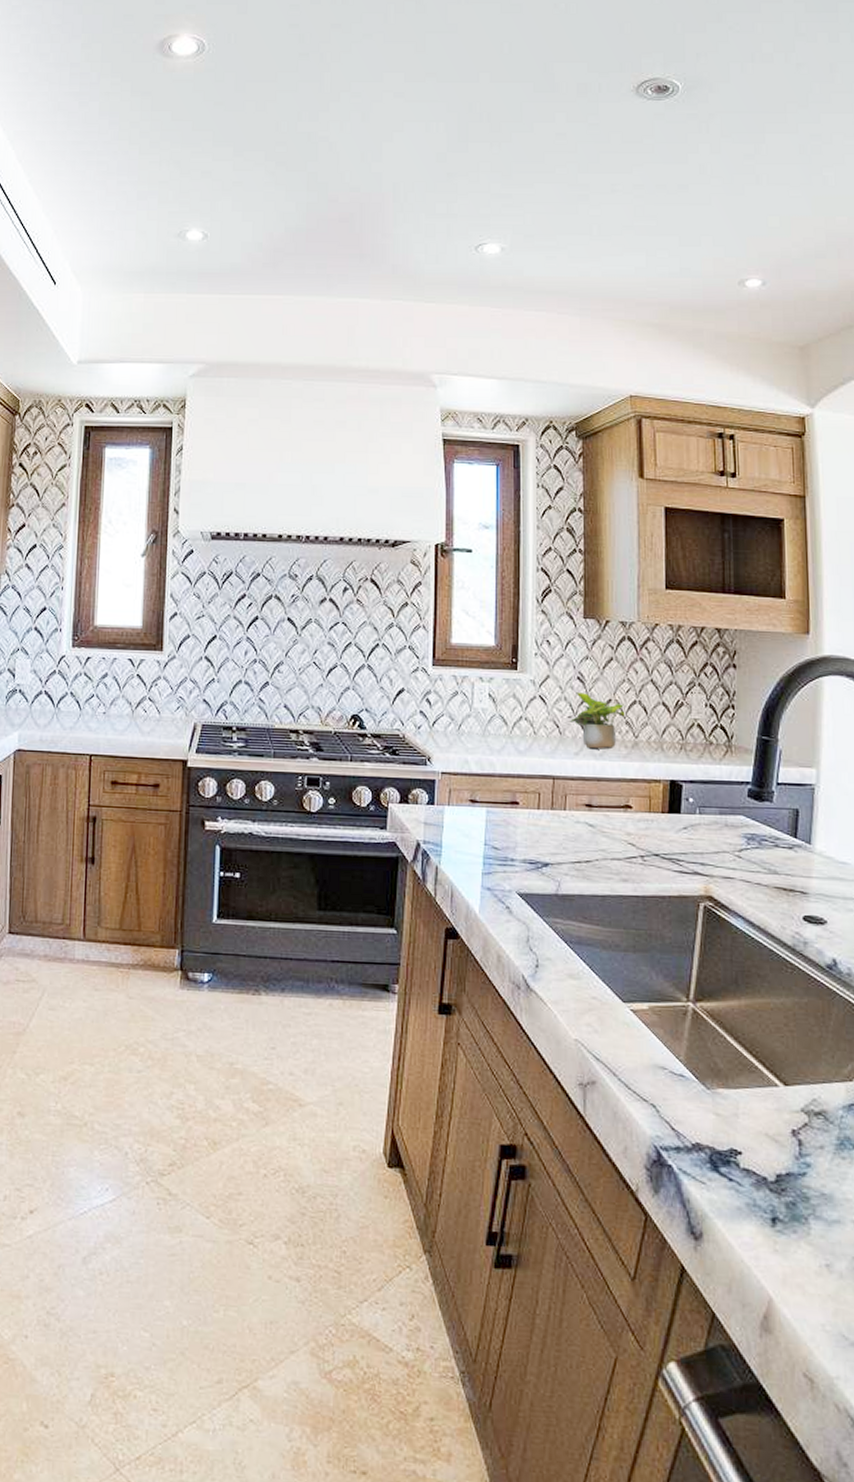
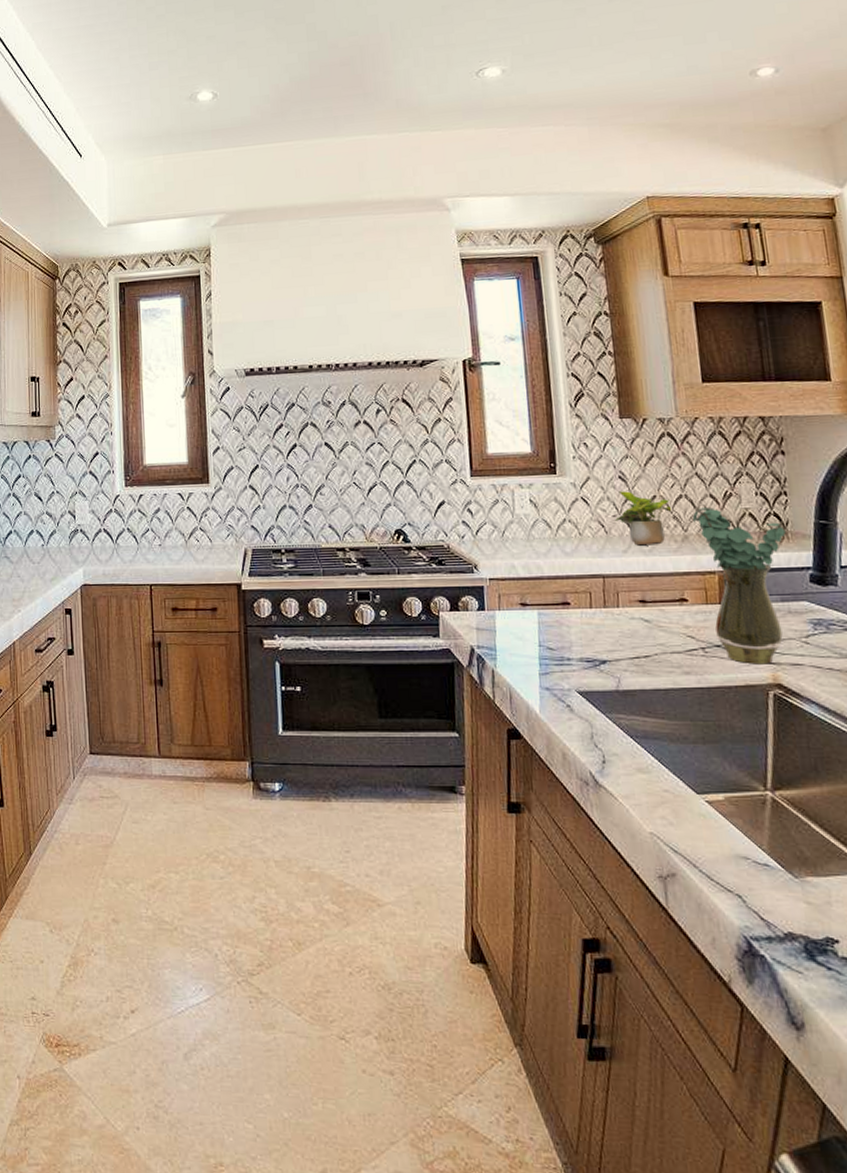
vase: none [645,709,730,876] -> present [692,502,786,664]

